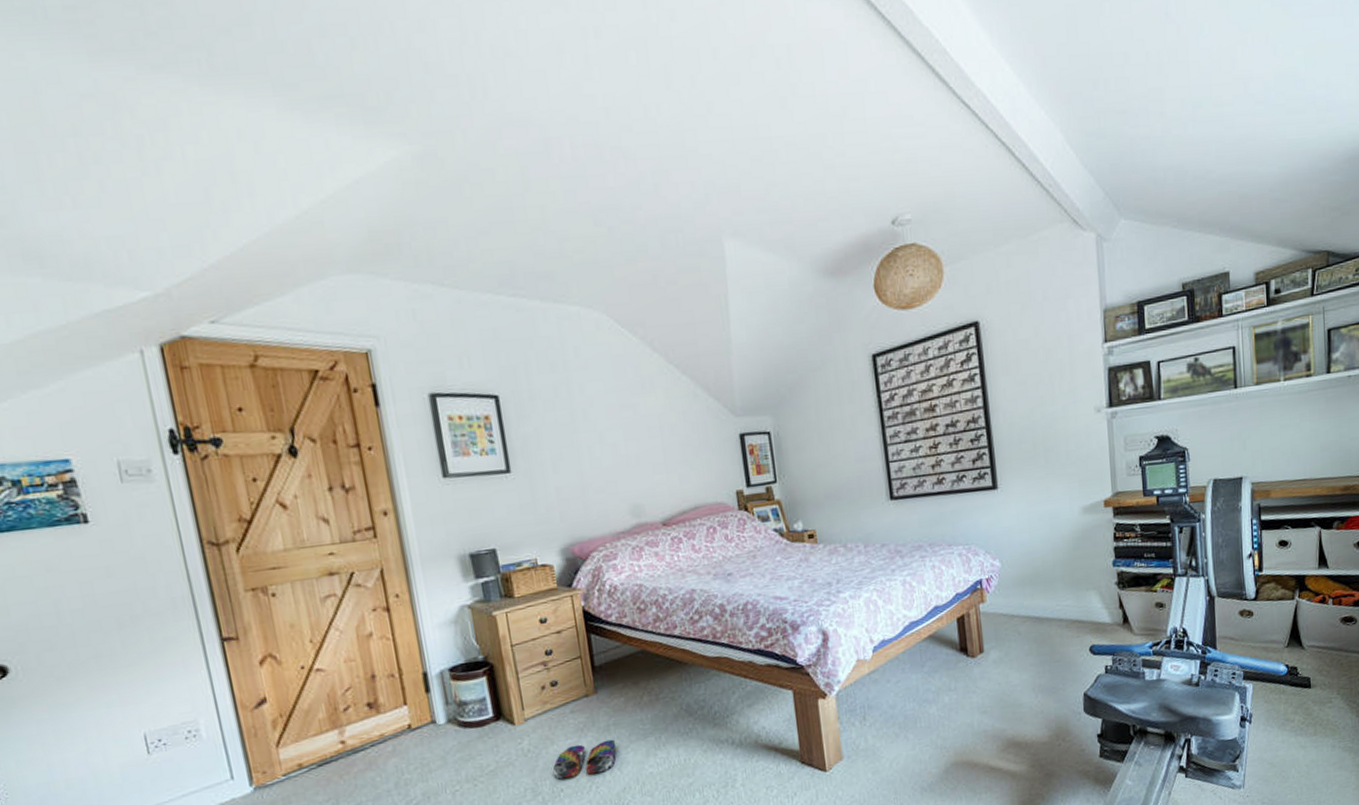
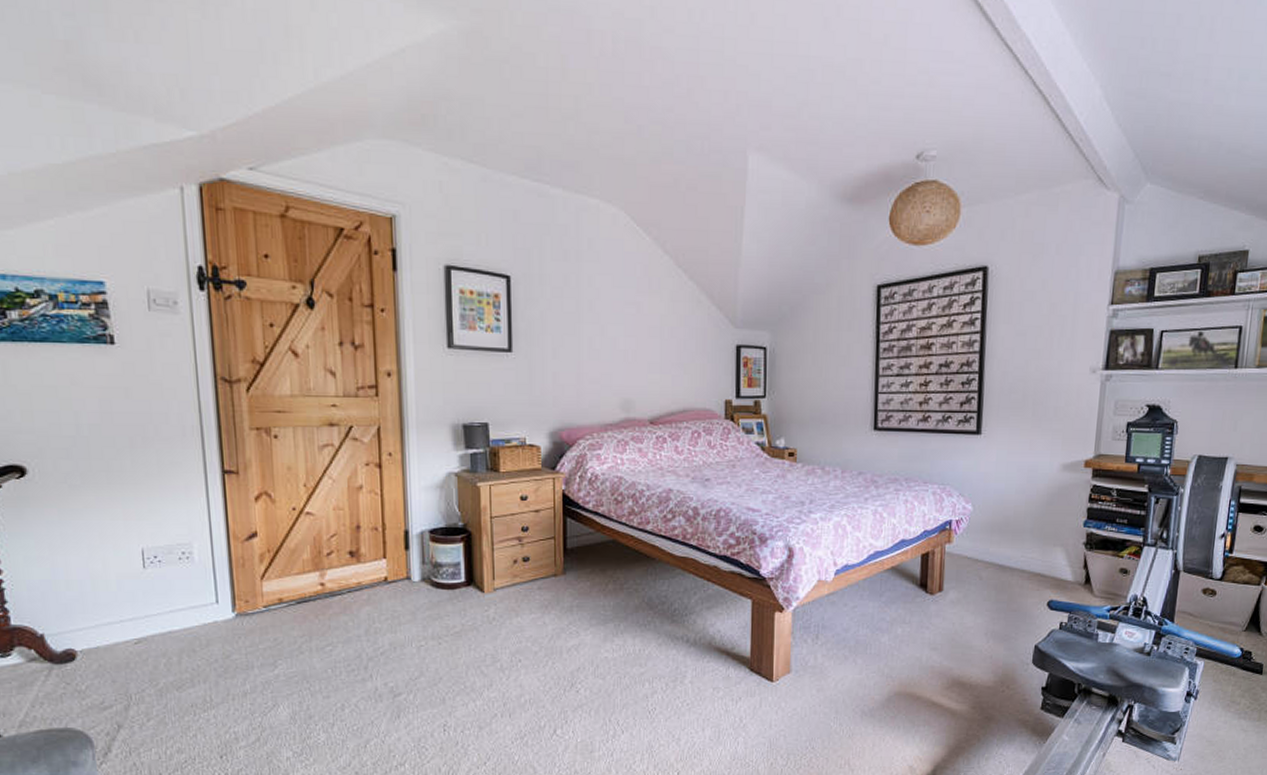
slippers: present [552,739,617,780] -> none [513,620,577,650]

